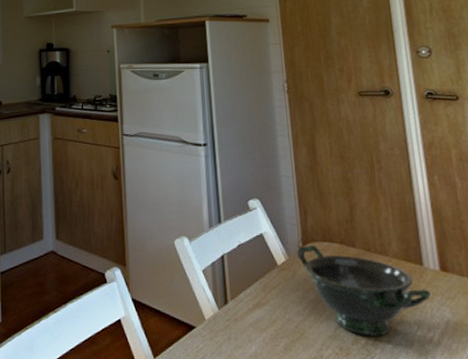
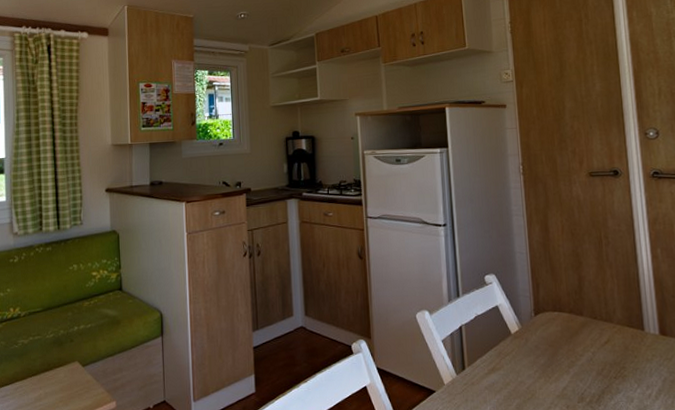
bowl: present [297,246,432,336] -> none [529,315,651,395]

